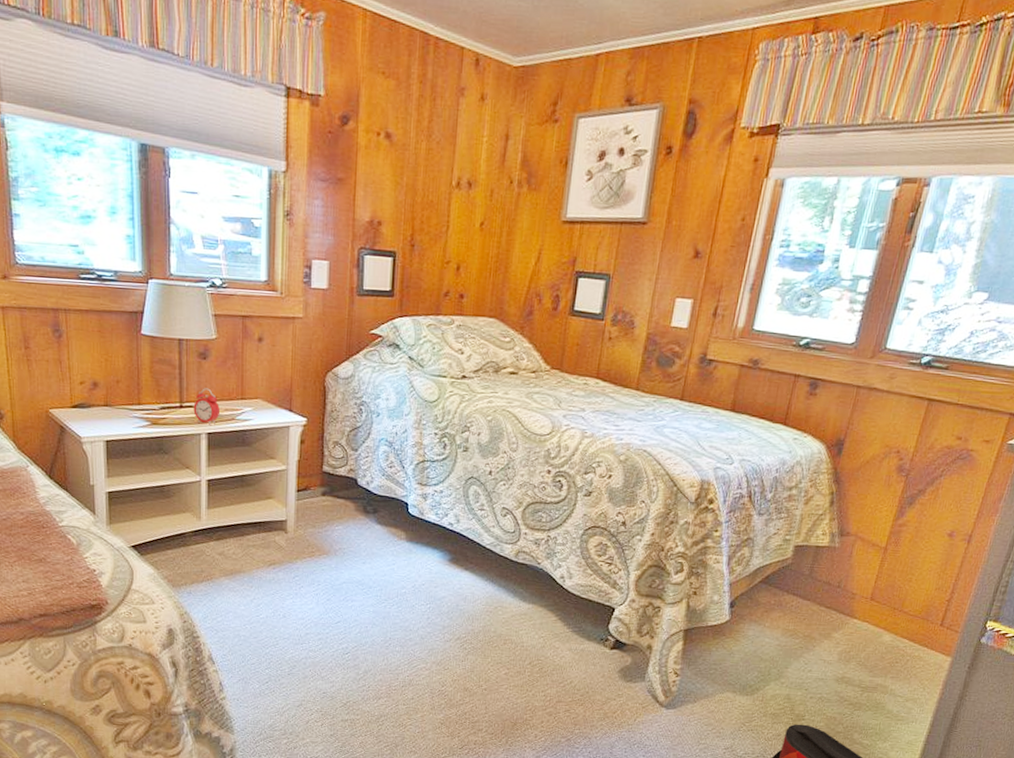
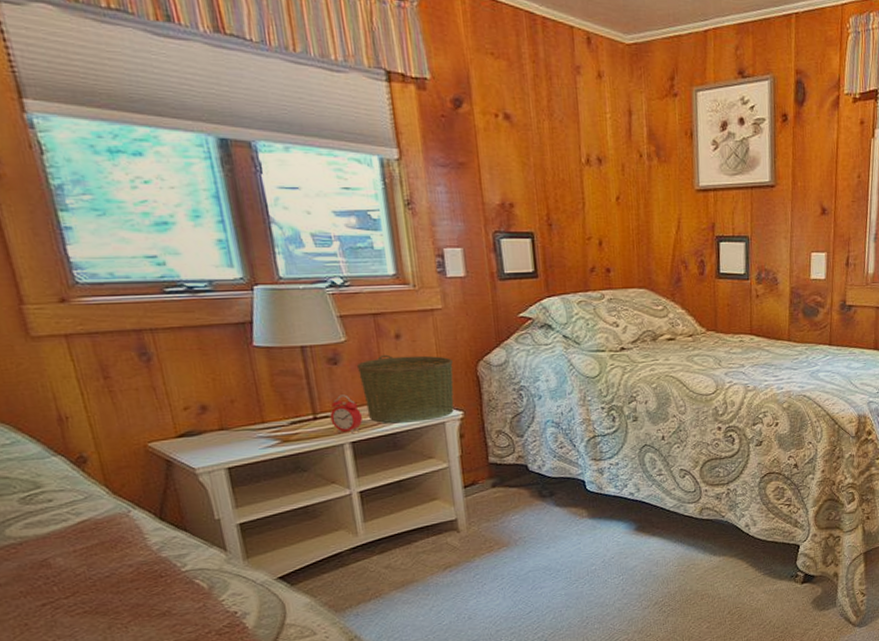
basket: none [222,355,304,423] -> present [356,354,454,424]

